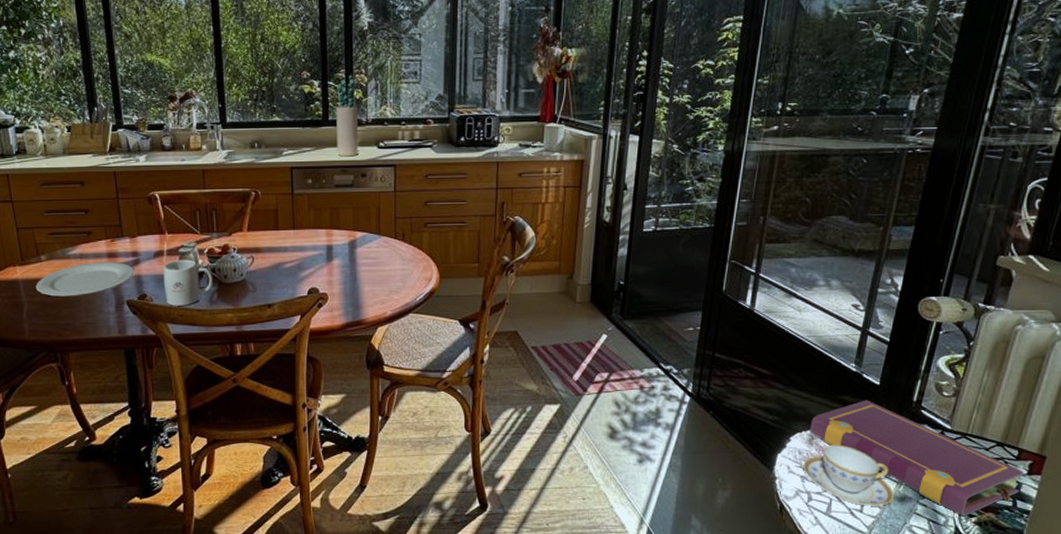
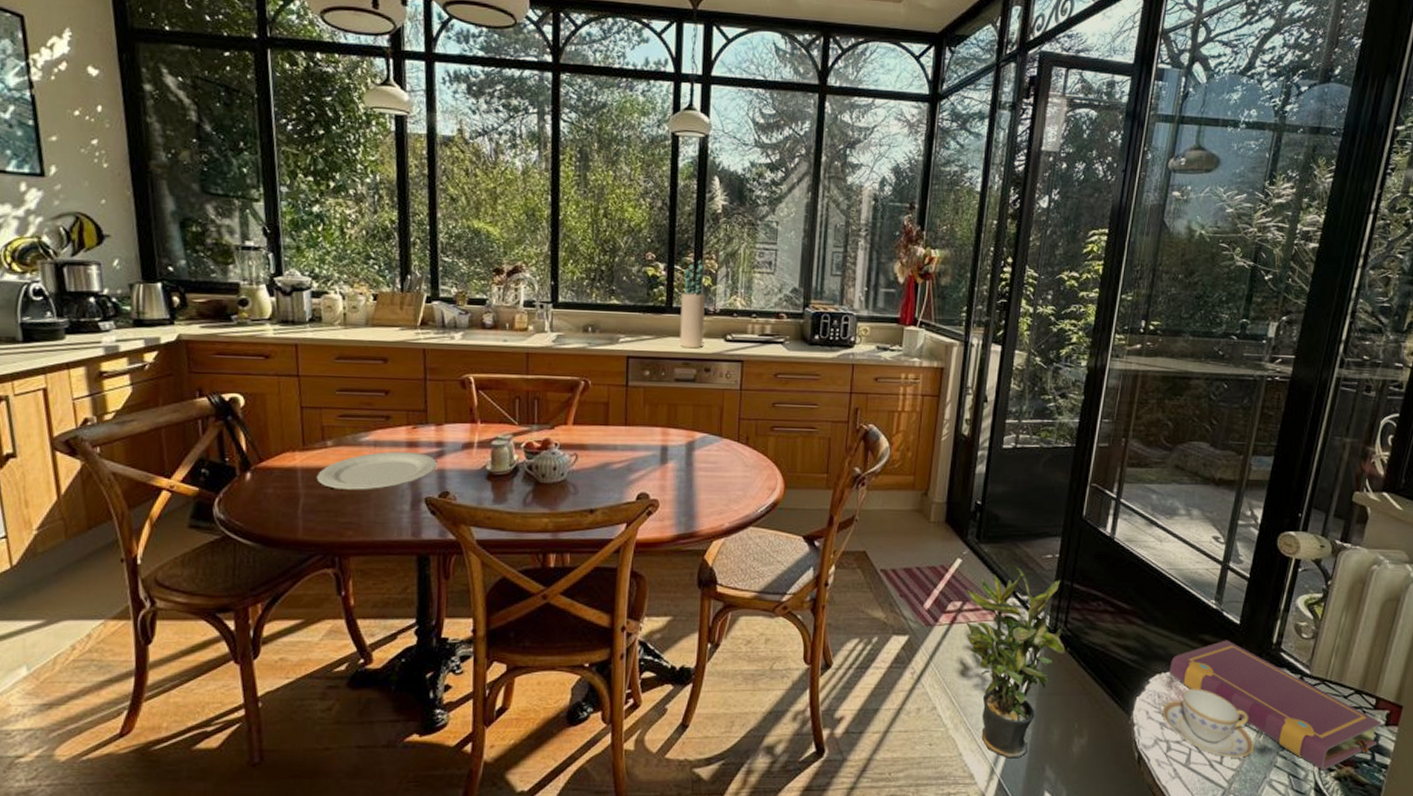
mug: present [163,259,213,307] -> none [470,453,529,508]
potted plant: none [613,340,709,510] -> present [966,567,1066,759]

